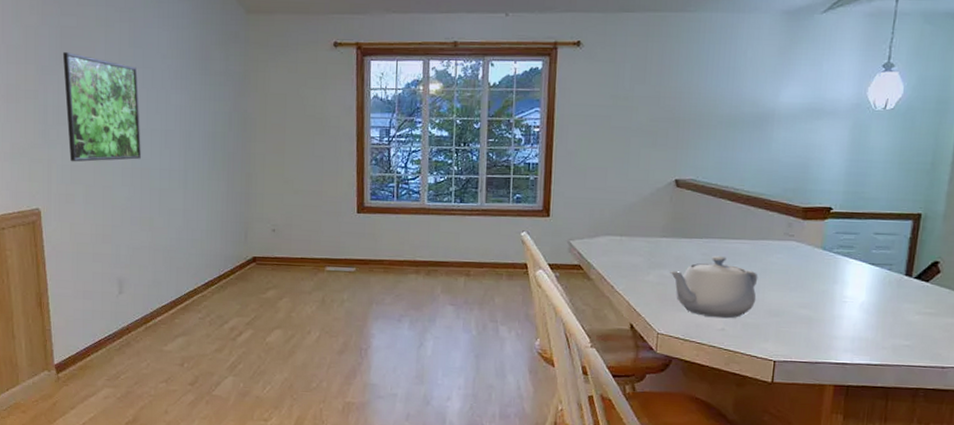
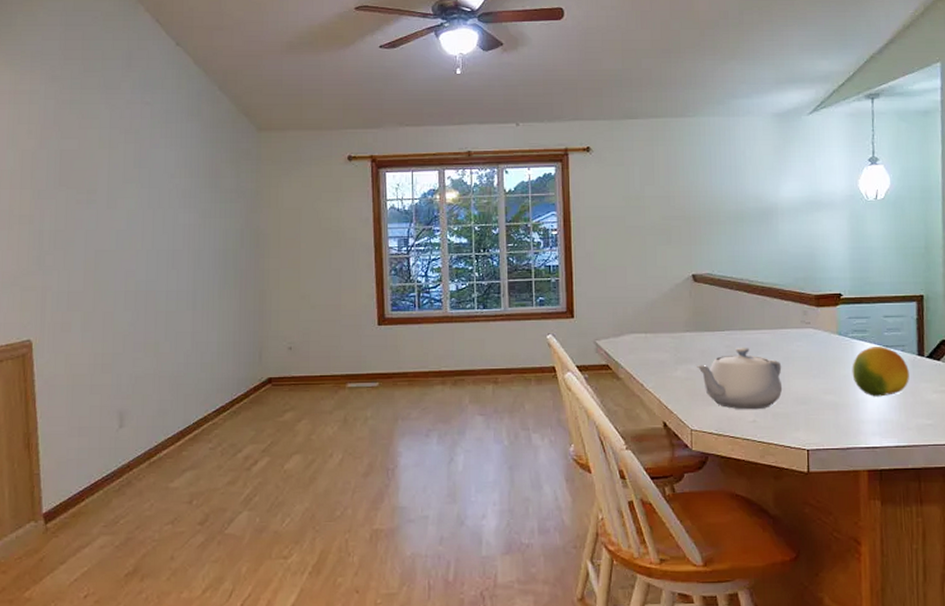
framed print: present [62,52,141,162] -> none [61,175,146,288]
fruit: none [831,263,893,315] -> present [852,345,909,397]

